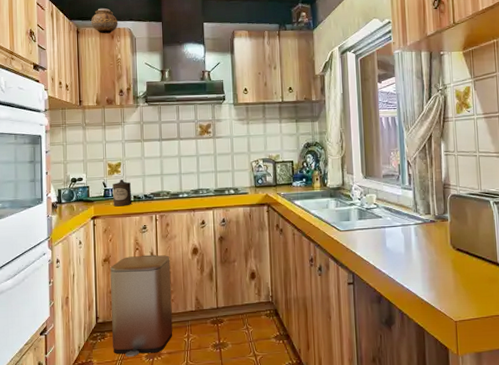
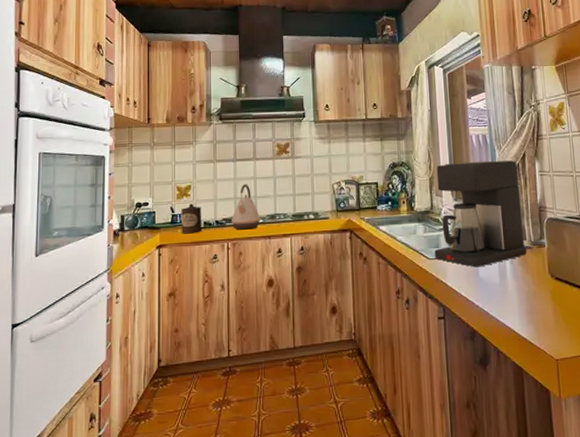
decorative pot: present [91,8,118,34] -> none [163,21,193,48]
pedal bin: present [110,254,173,357] -> none [176,287,244,406]
kettle: none [158,162,185,204] -> present [231,184,260,230]
coffee maker: none [345,141,431,239] -> present [434,160,527,268]

